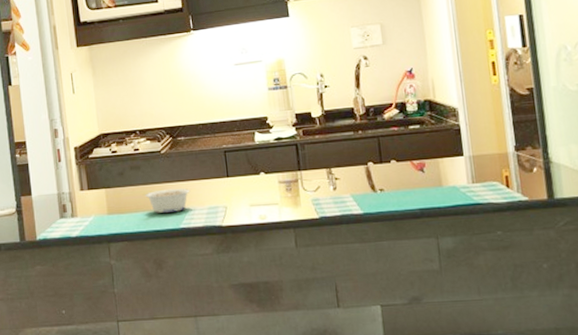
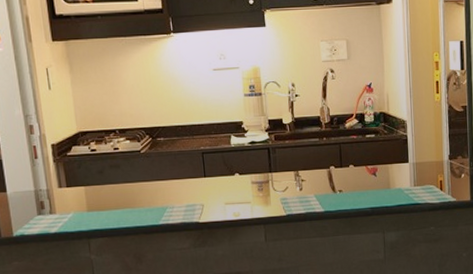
legume: present [144,188,191,213] -> none [124,187,169,210]

